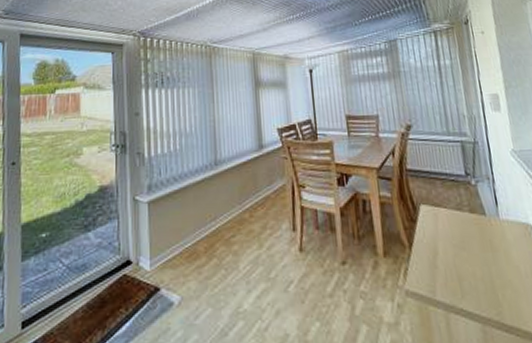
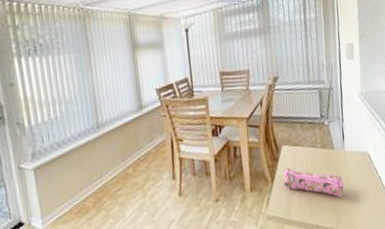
pencil case: none [424,232,503,278] -> present [284,167,344,197]

